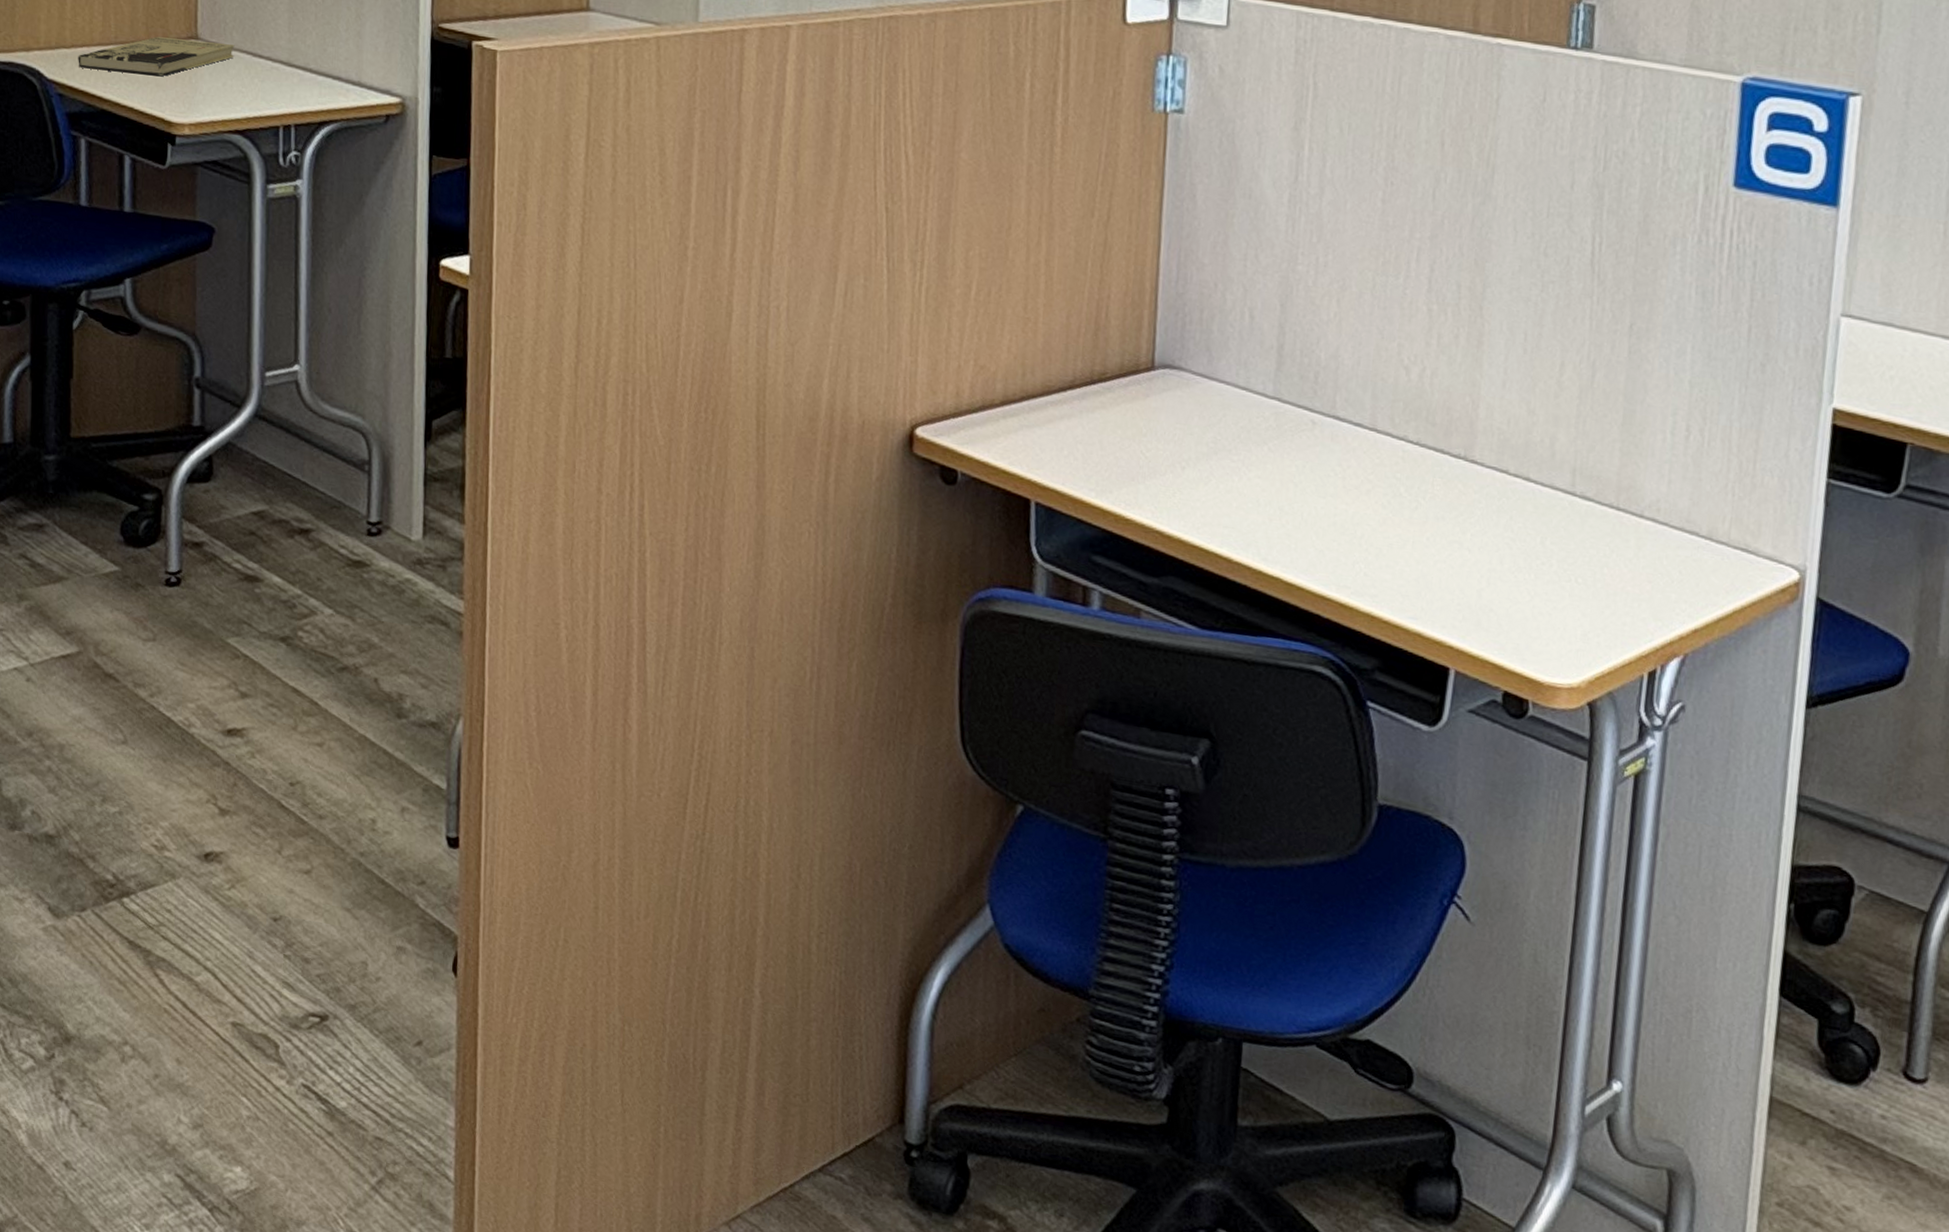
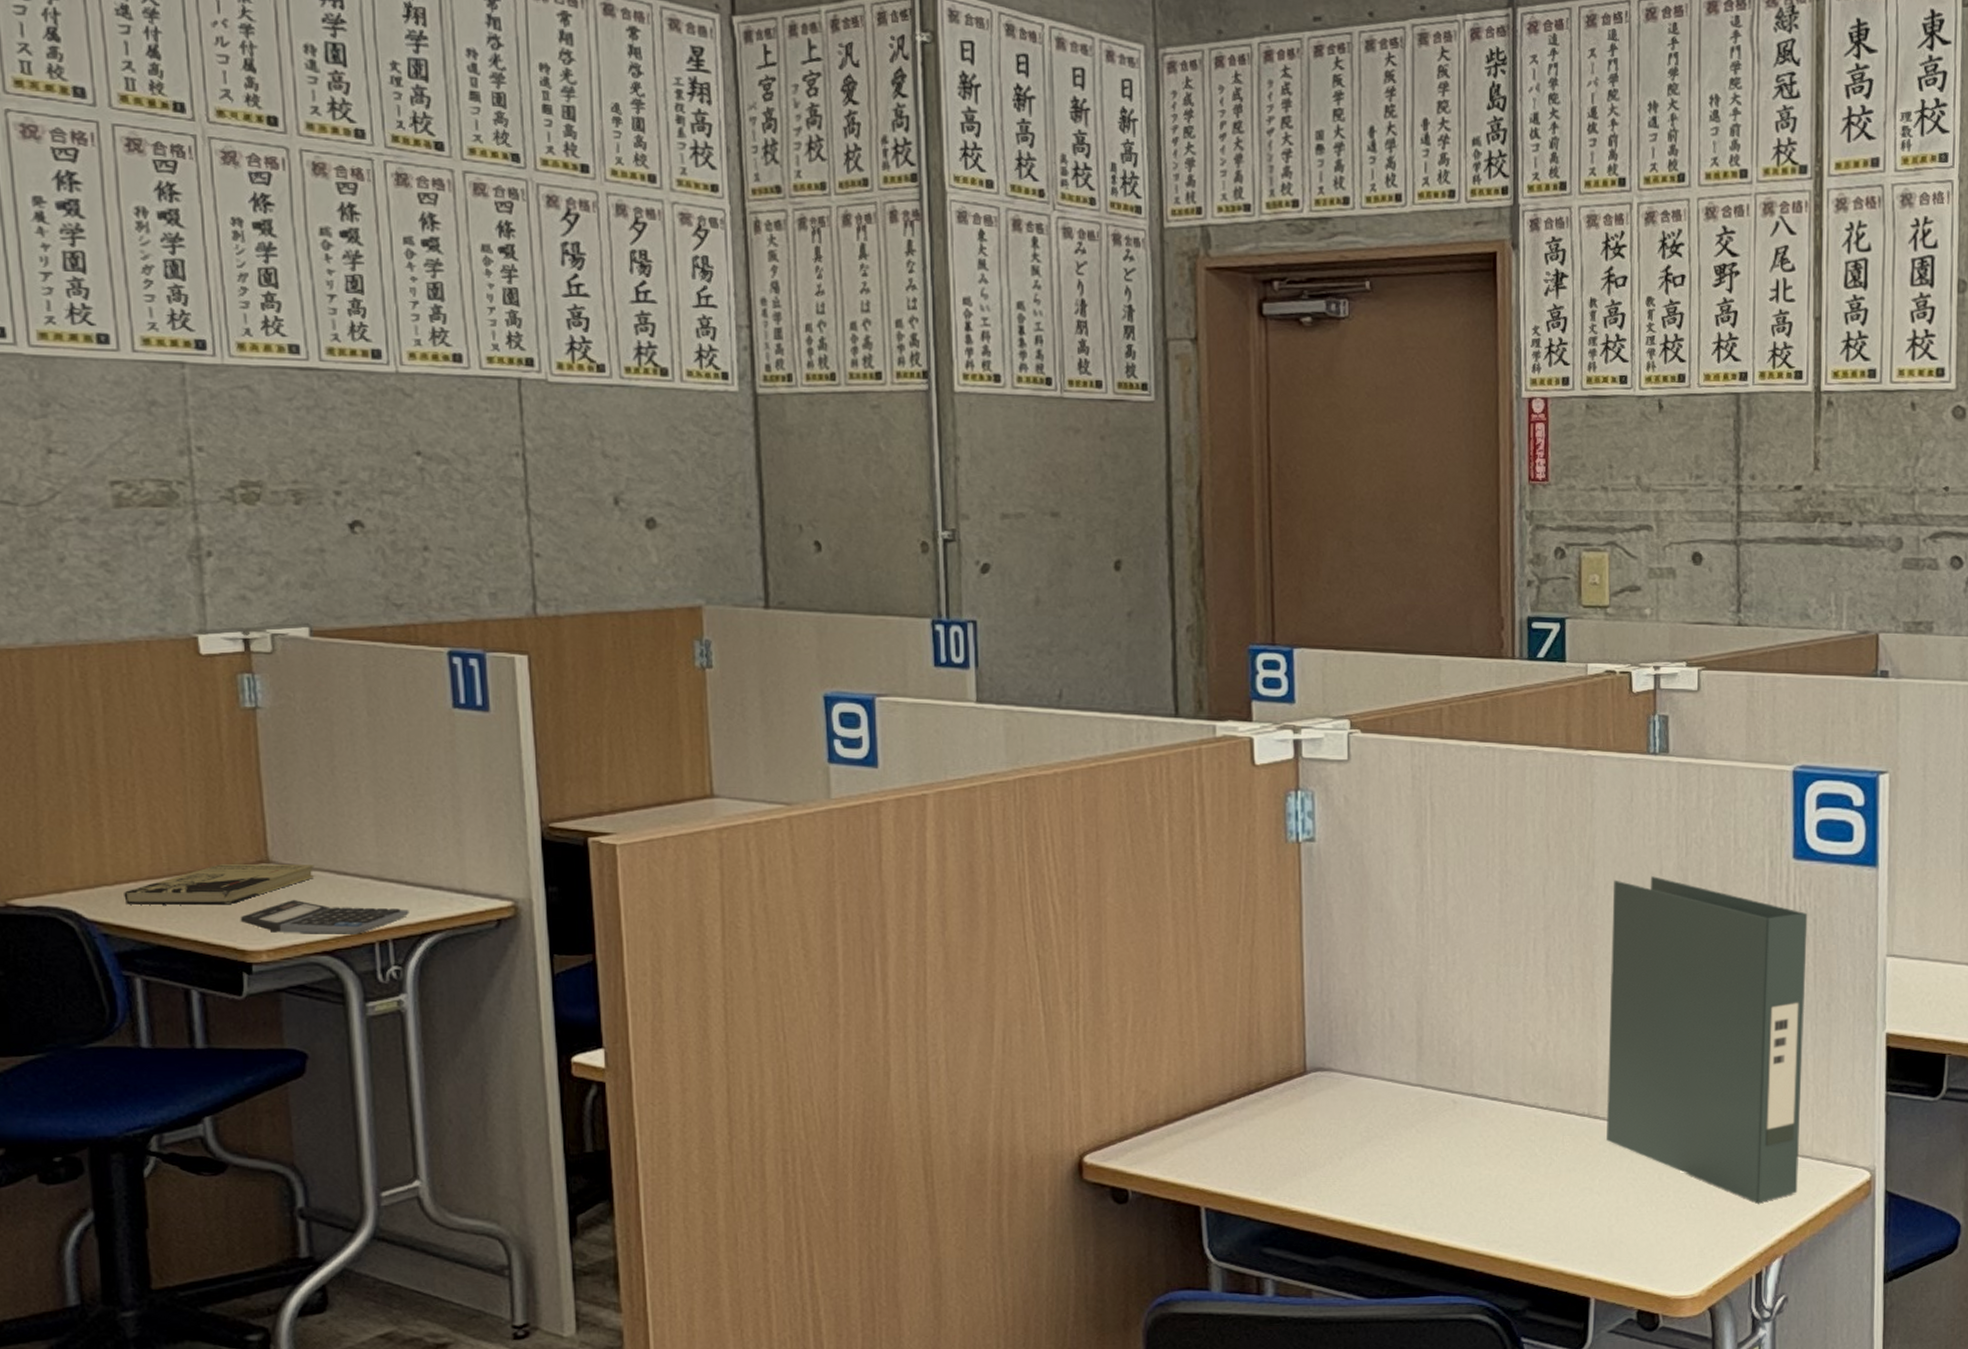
calculator: none [169,76,311,116] -> present [240,899,409,933]
binder: none [1483,190,1747,589] -> present [1607,876,1808,1203]

